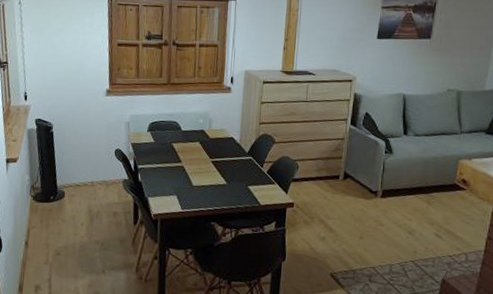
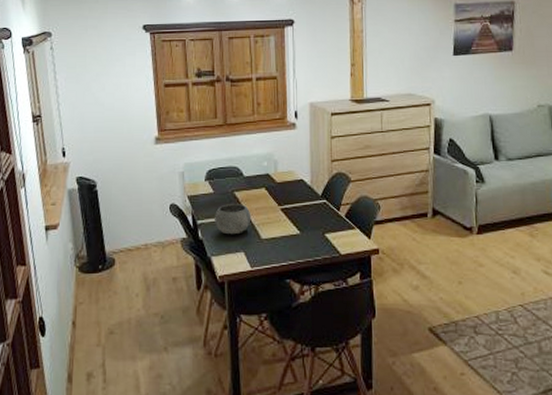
bowl: none [153,153,186,180] -> present [215,204,252,235]

